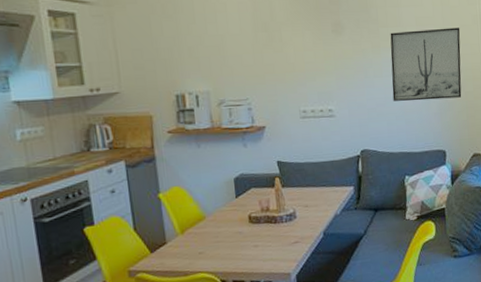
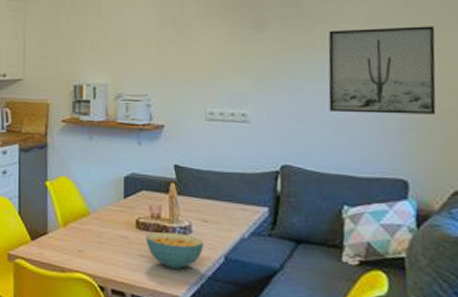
cereal bowl: none [258,220,307,252] -> present [146,232,203,269]

